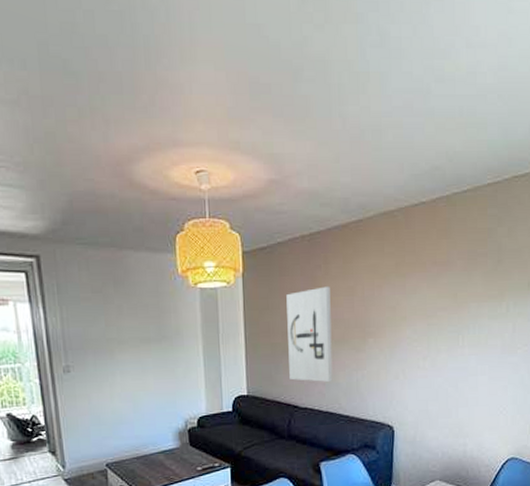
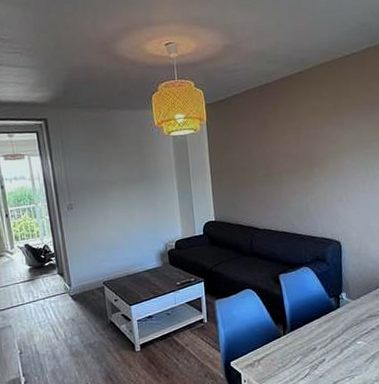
wall art: present [286,286,333,382] -> none [243,127,286,207]

